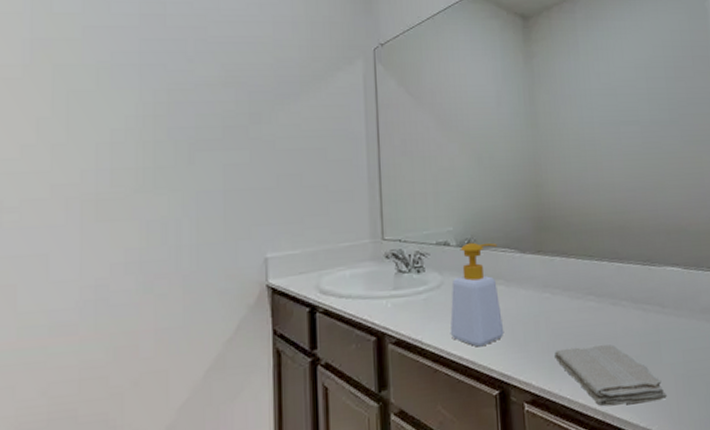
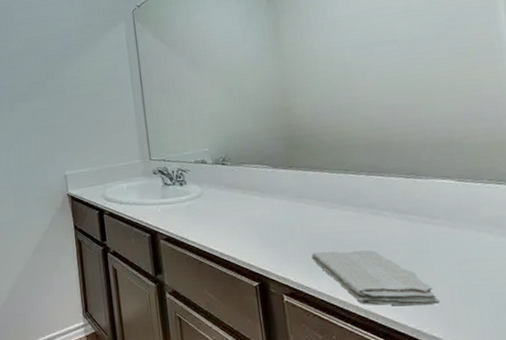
soap bottle: present [450,242,504,347] -> none [210,160,261,246]

